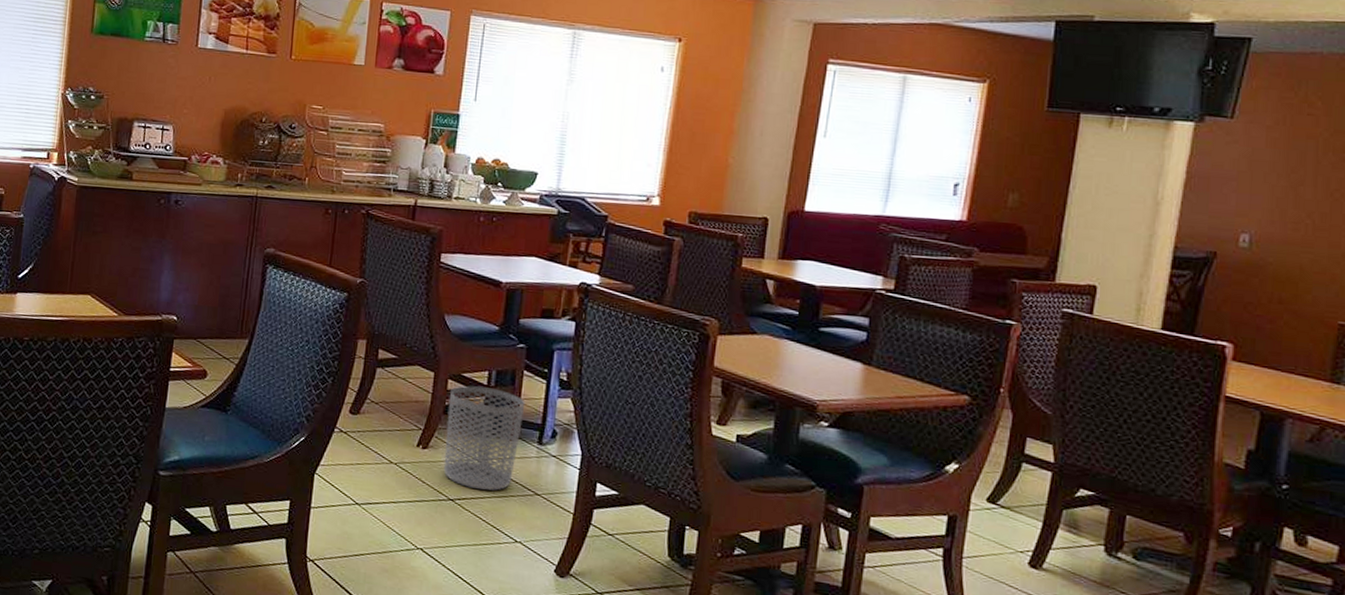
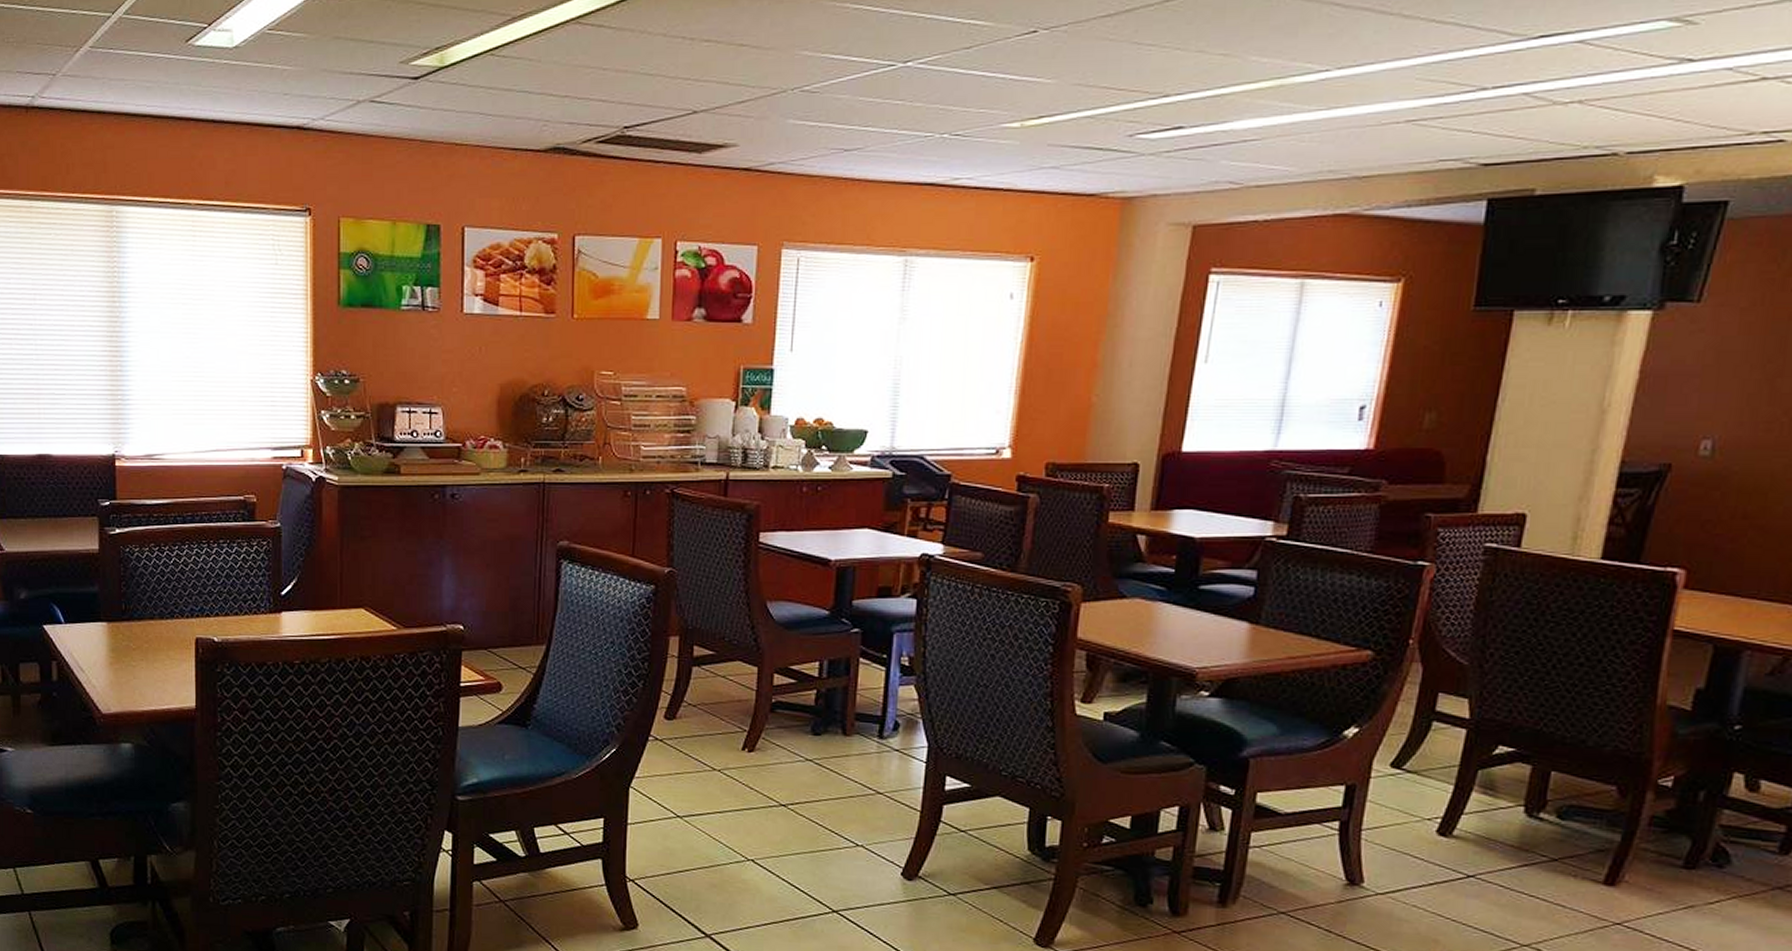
waste bin: present [443,385,525,491] -> none [773,679,862,793]

